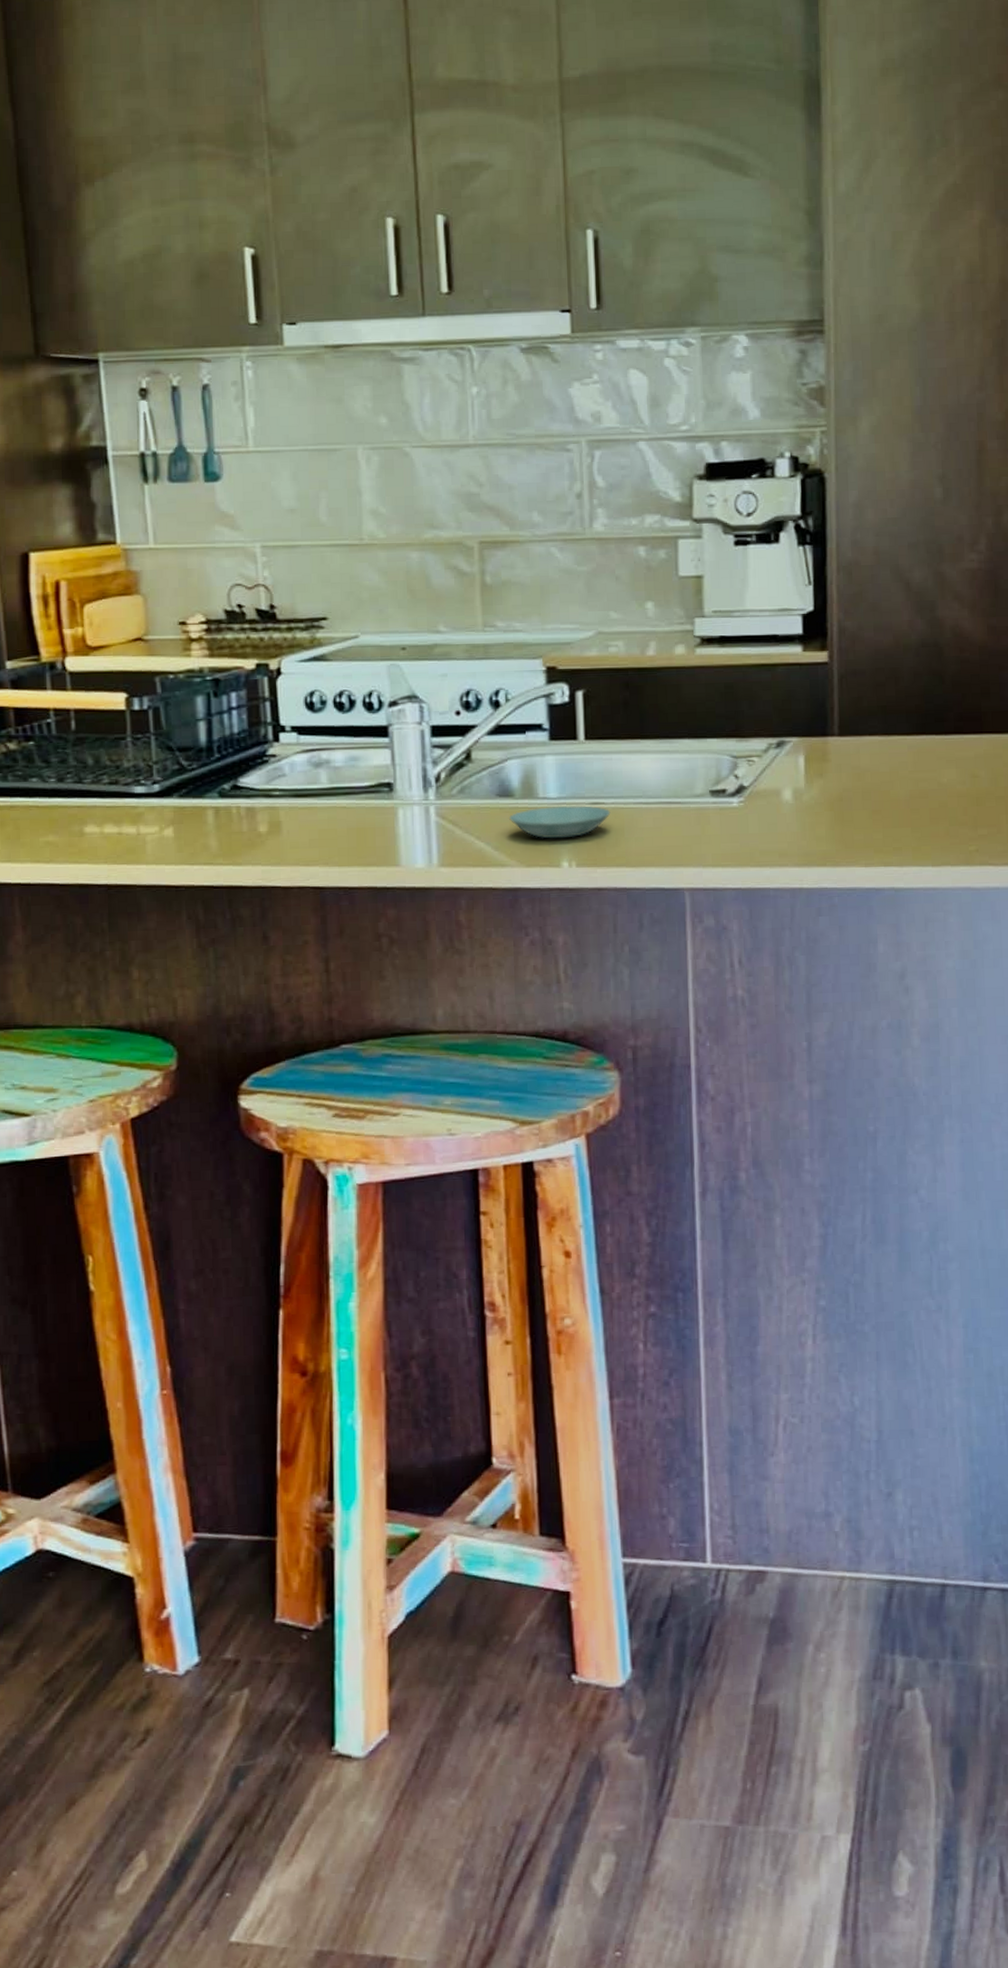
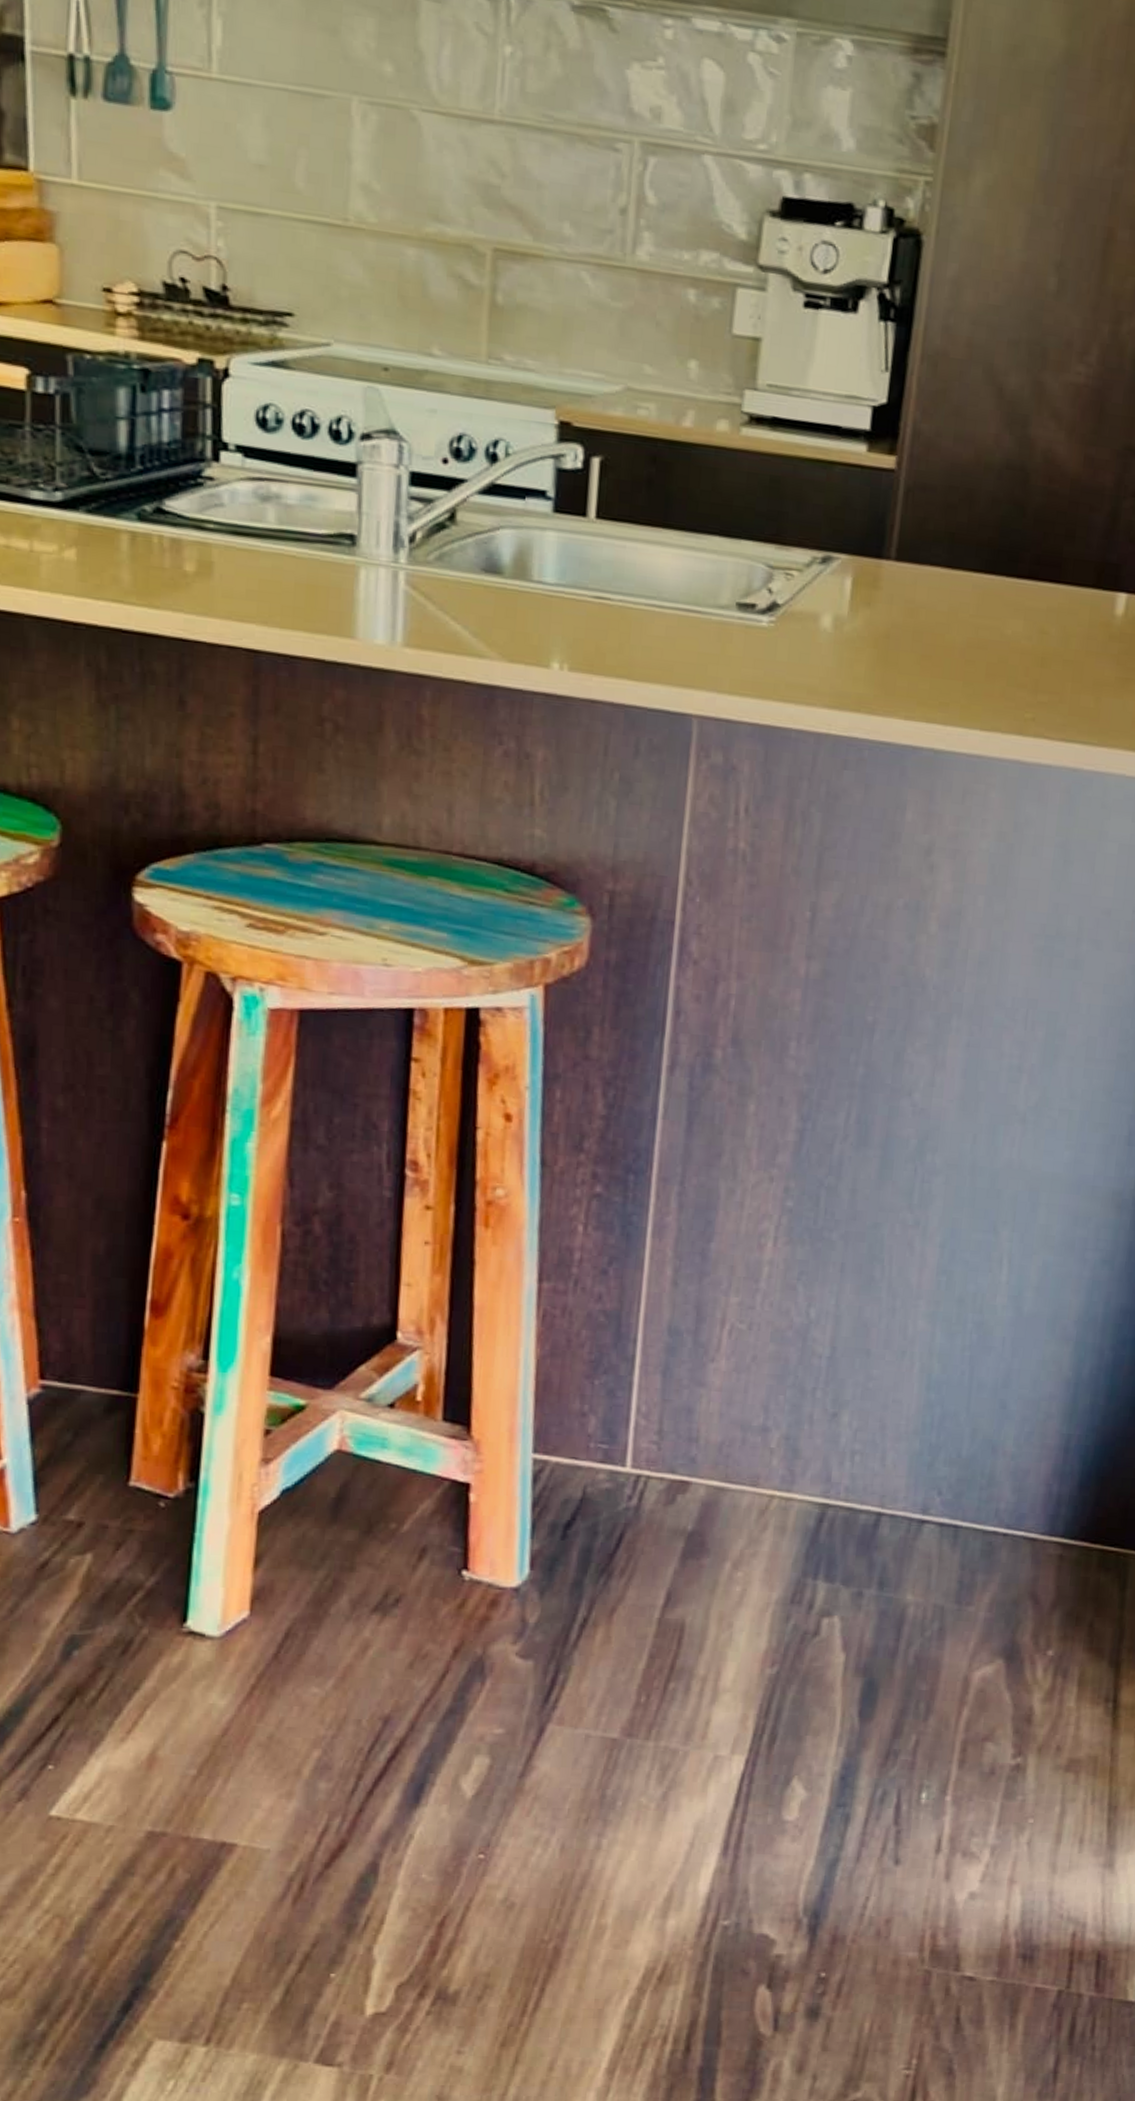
saucer: present [509,805,611,839] -> none [494,592,617,635]

